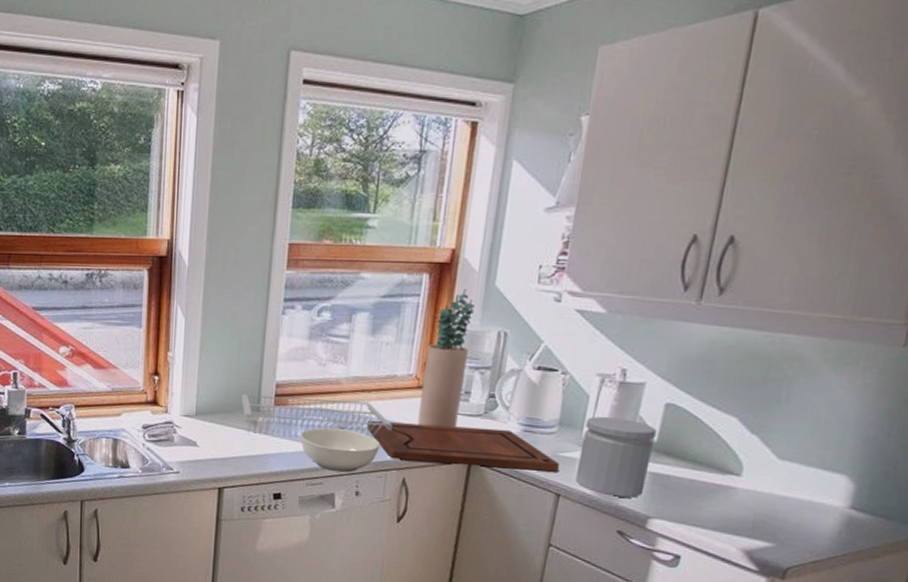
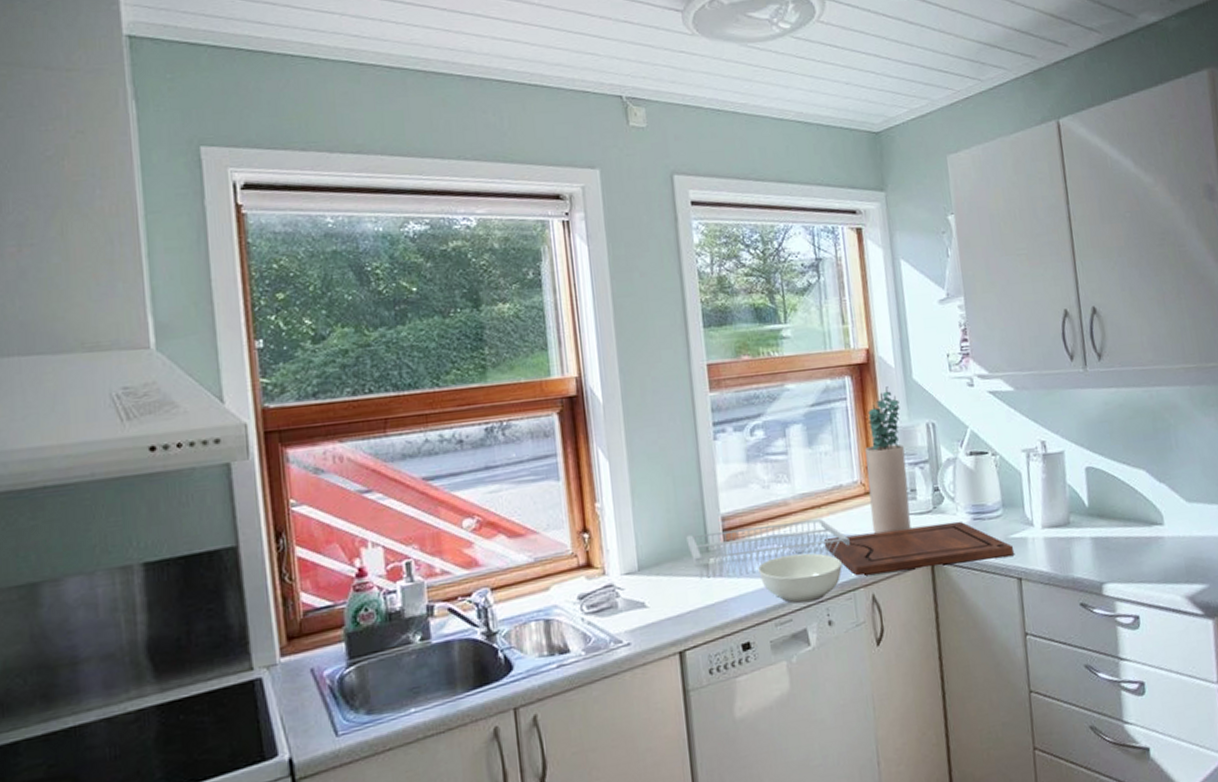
jar: present [575,416,657,498] -> none [1024,489,1091,570]

